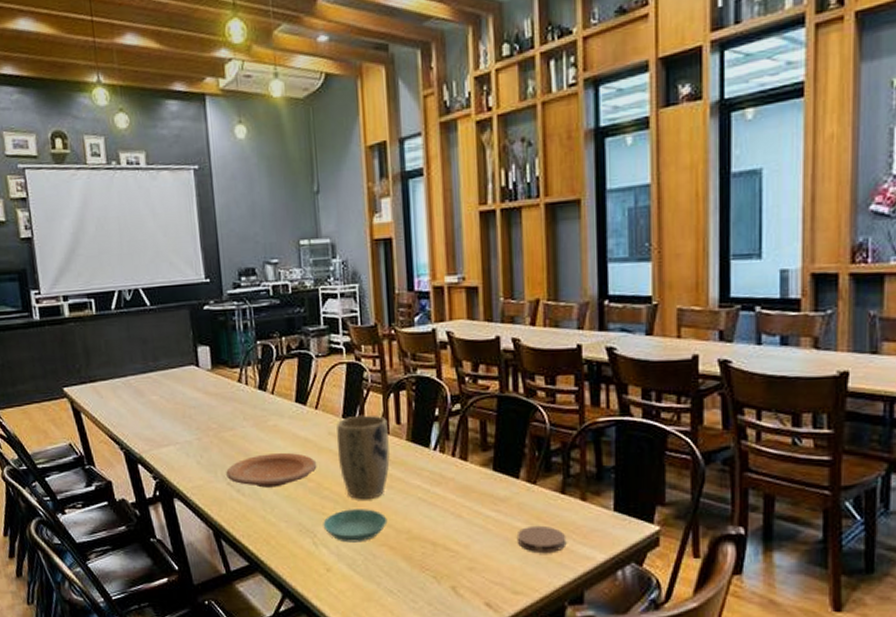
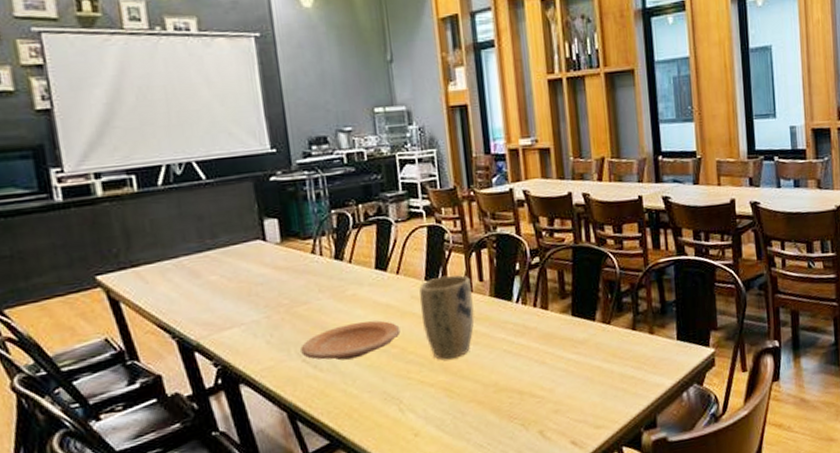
saucer: present [323,509,388,543] -> none [409,367,475,404]
coaster: present [516,525,567,552] -> none [596,361,640,387]

